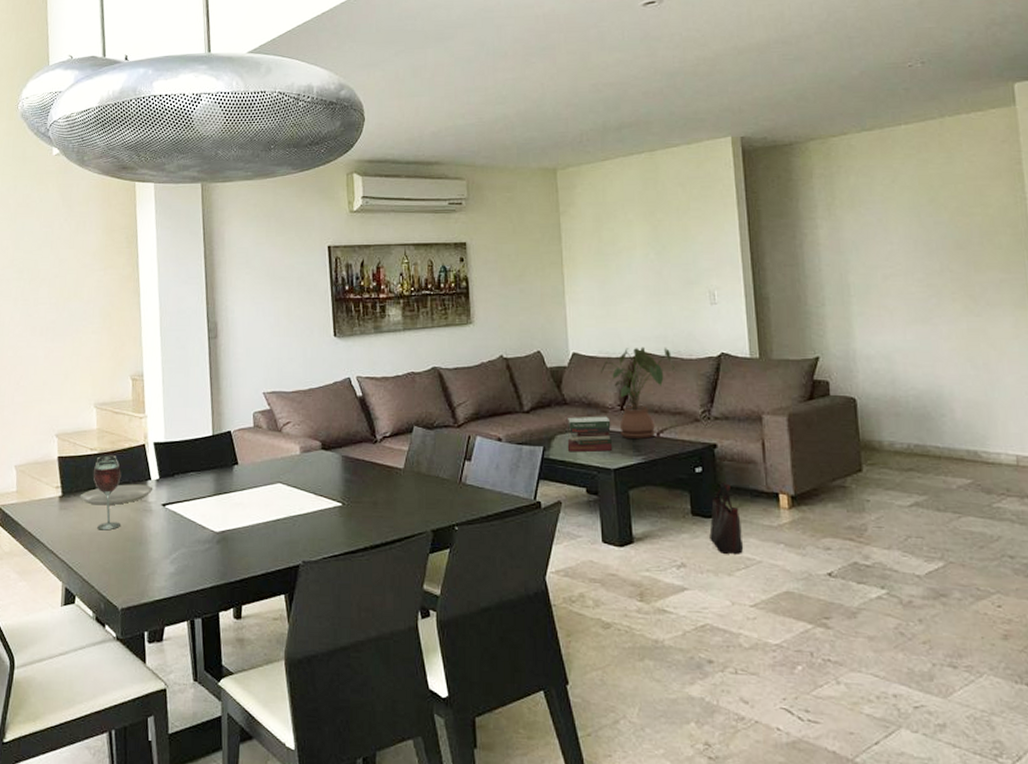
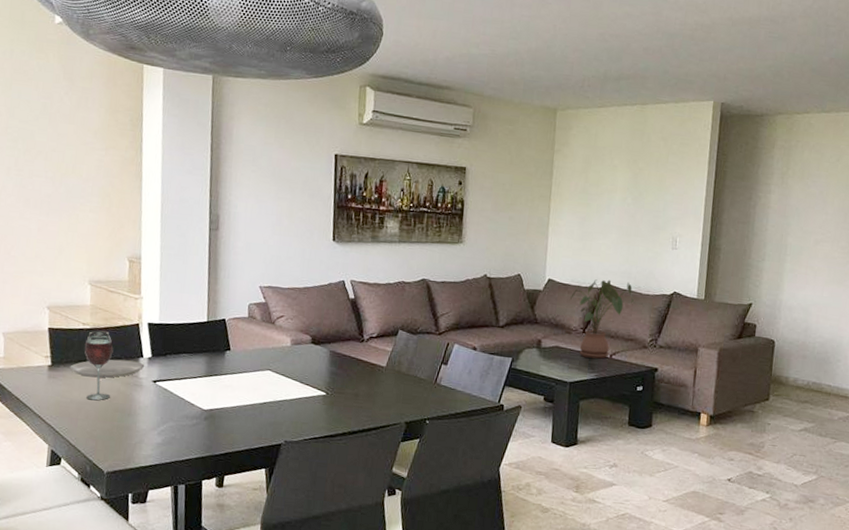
books: present [567,416,613,452] -> none [532,334,573,367]
handbag: present [709,481,744,554] -> none [640,399,667,460]

